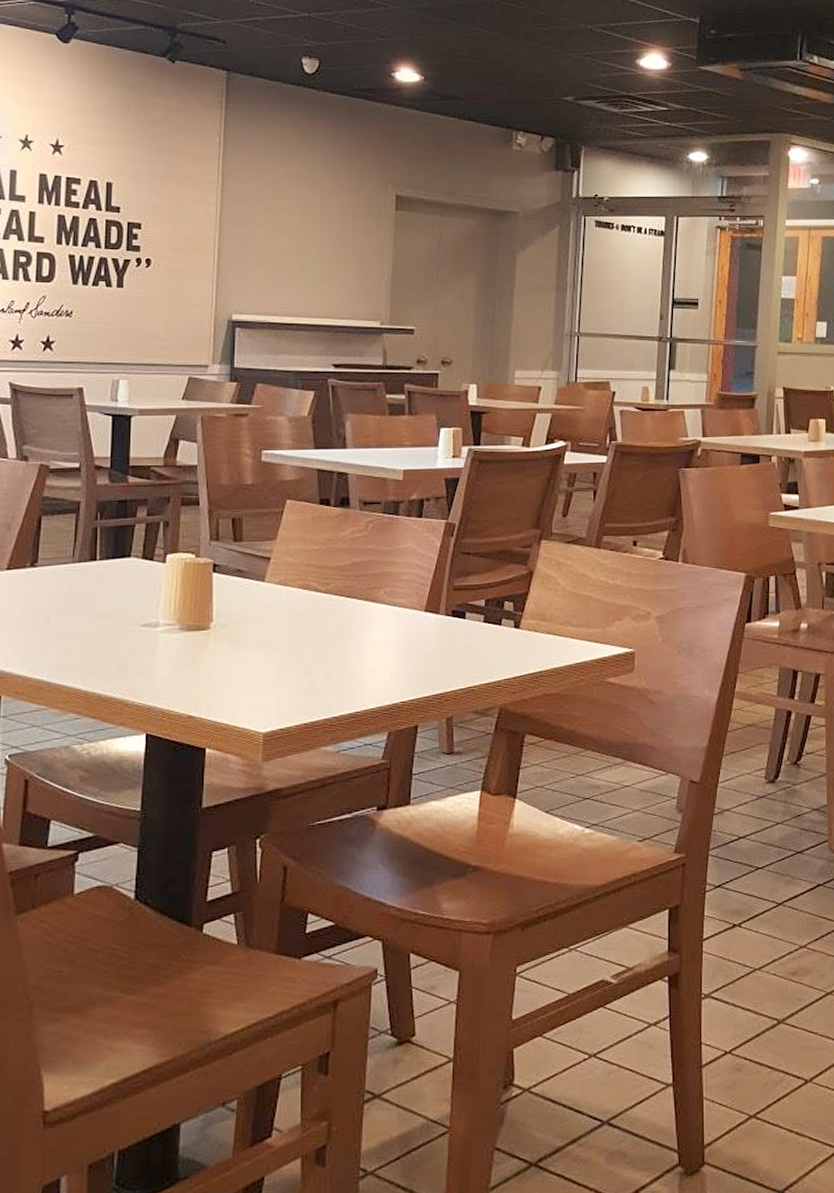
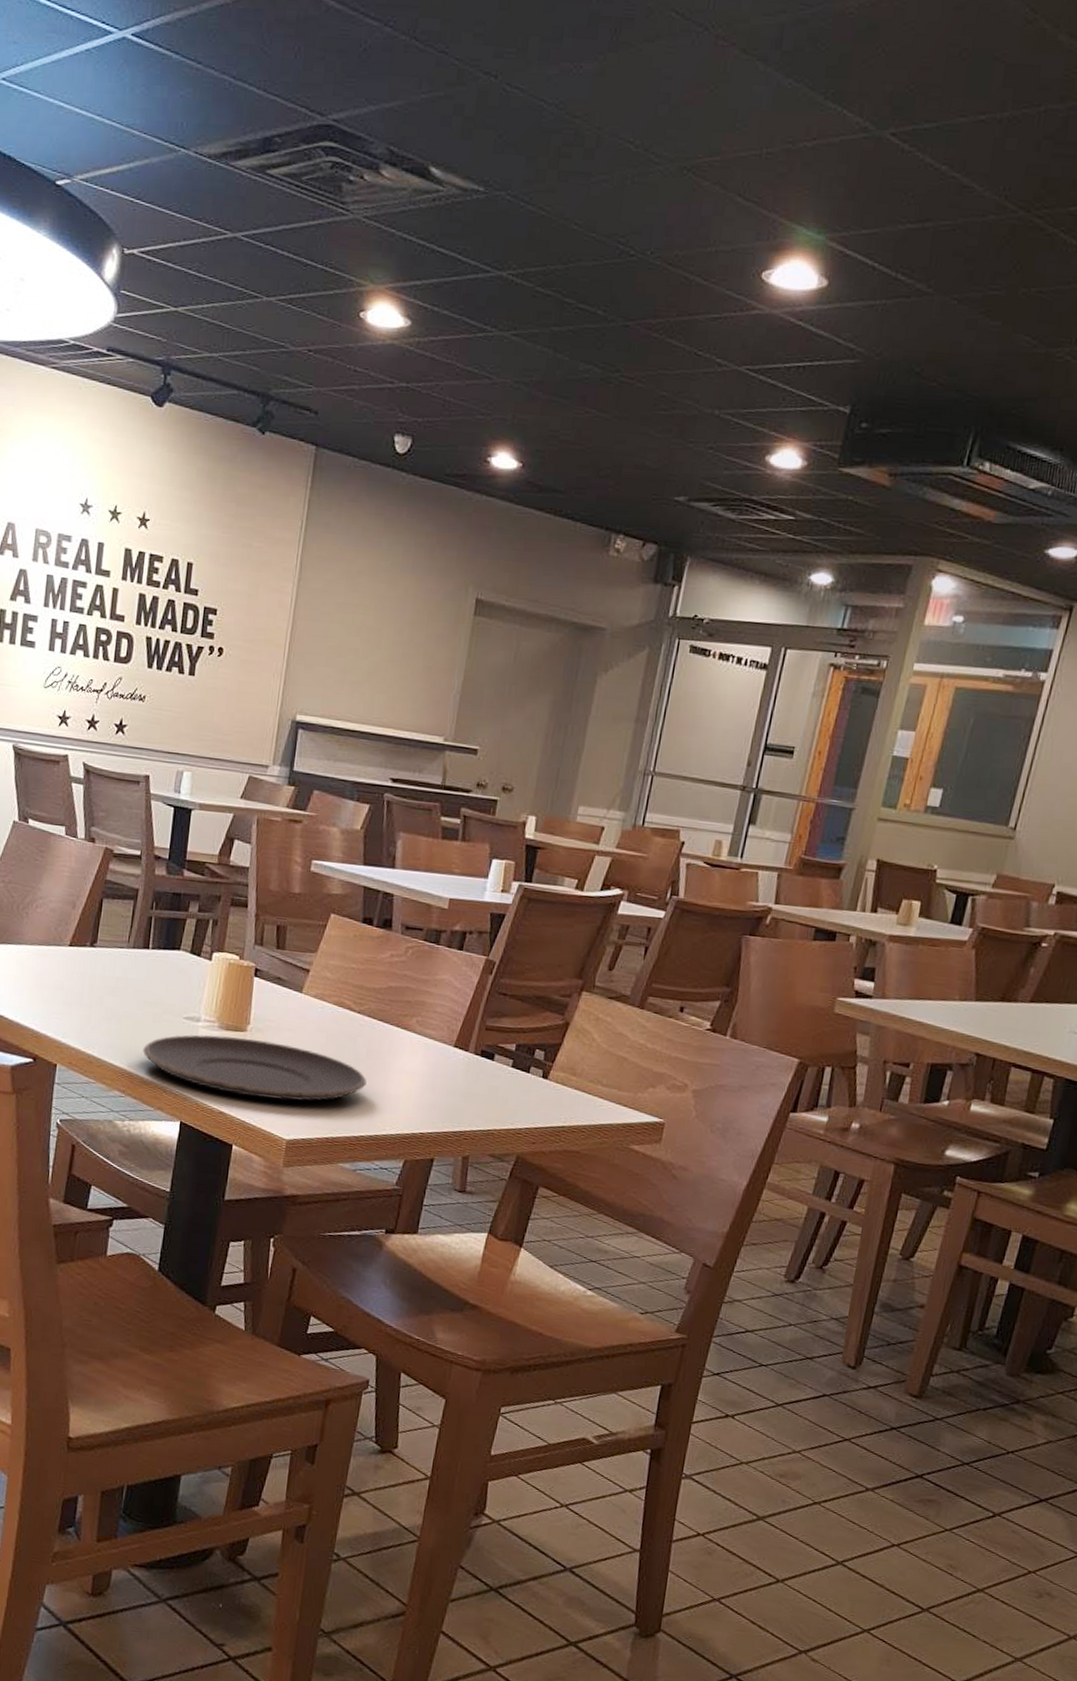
plate: none [98,635,341,696] -> present [143,1034,367,1101]

